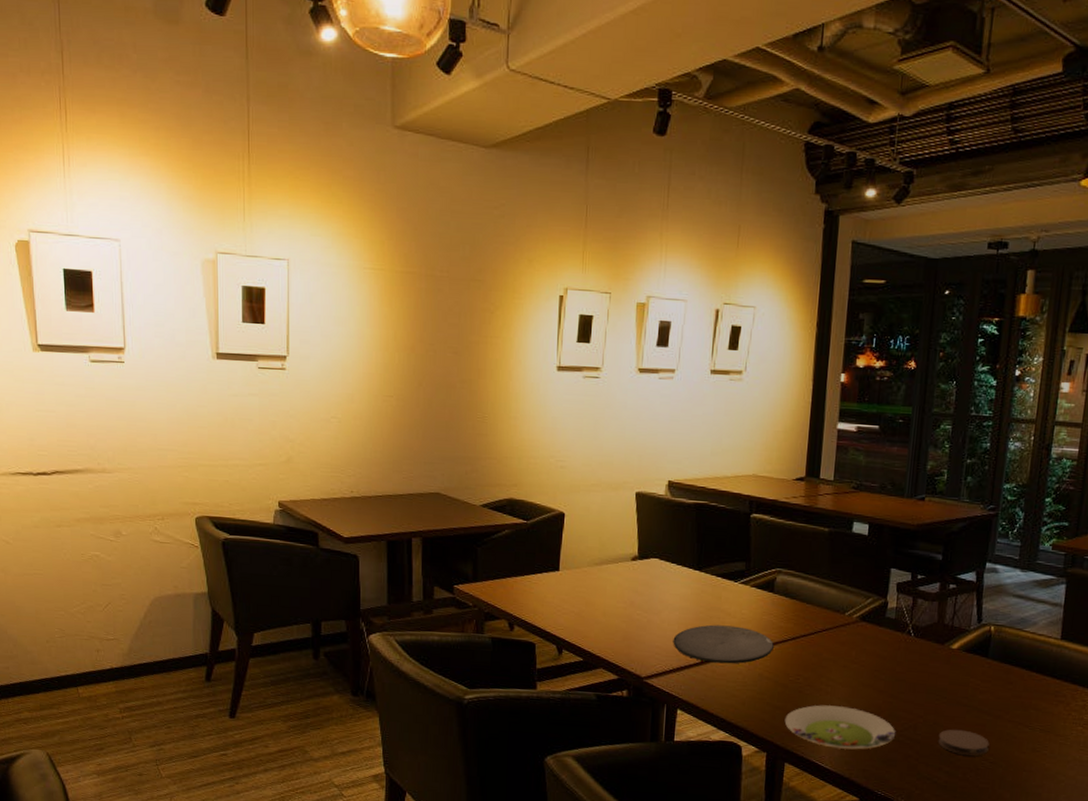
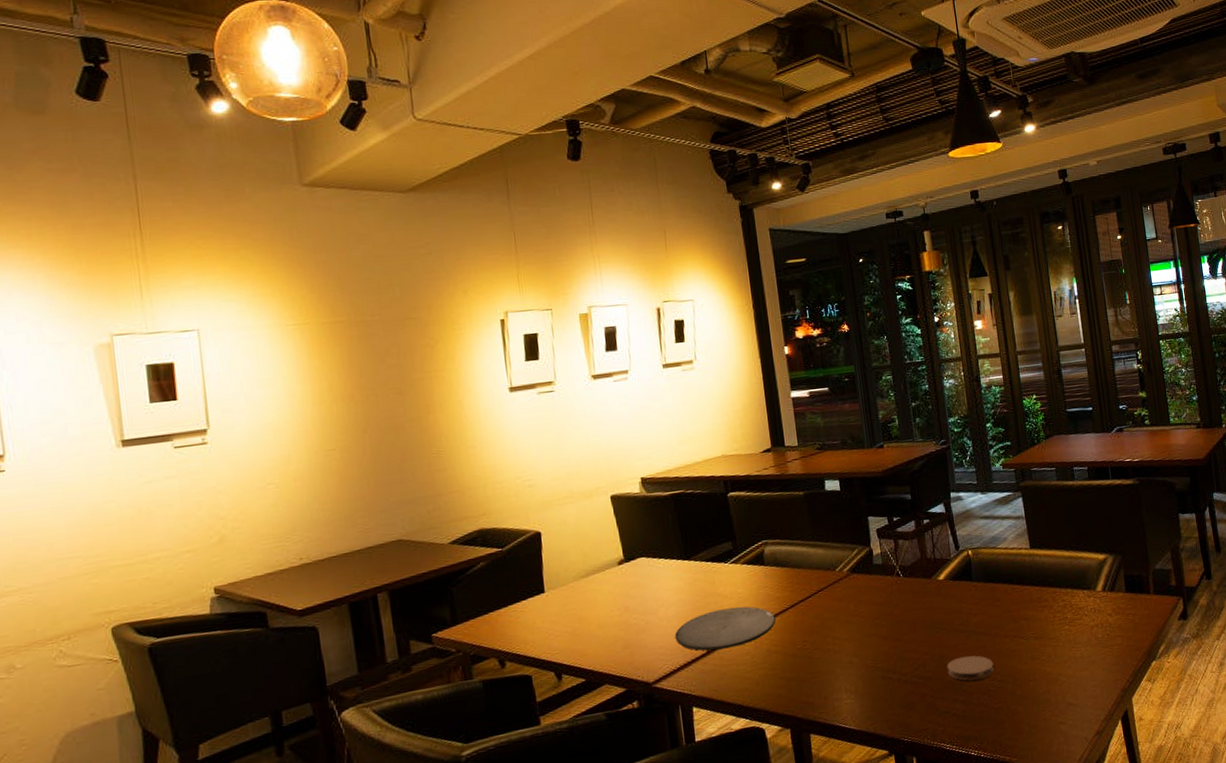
salad plate: present [784,705,896,750] -> none [800,660,908,707]

